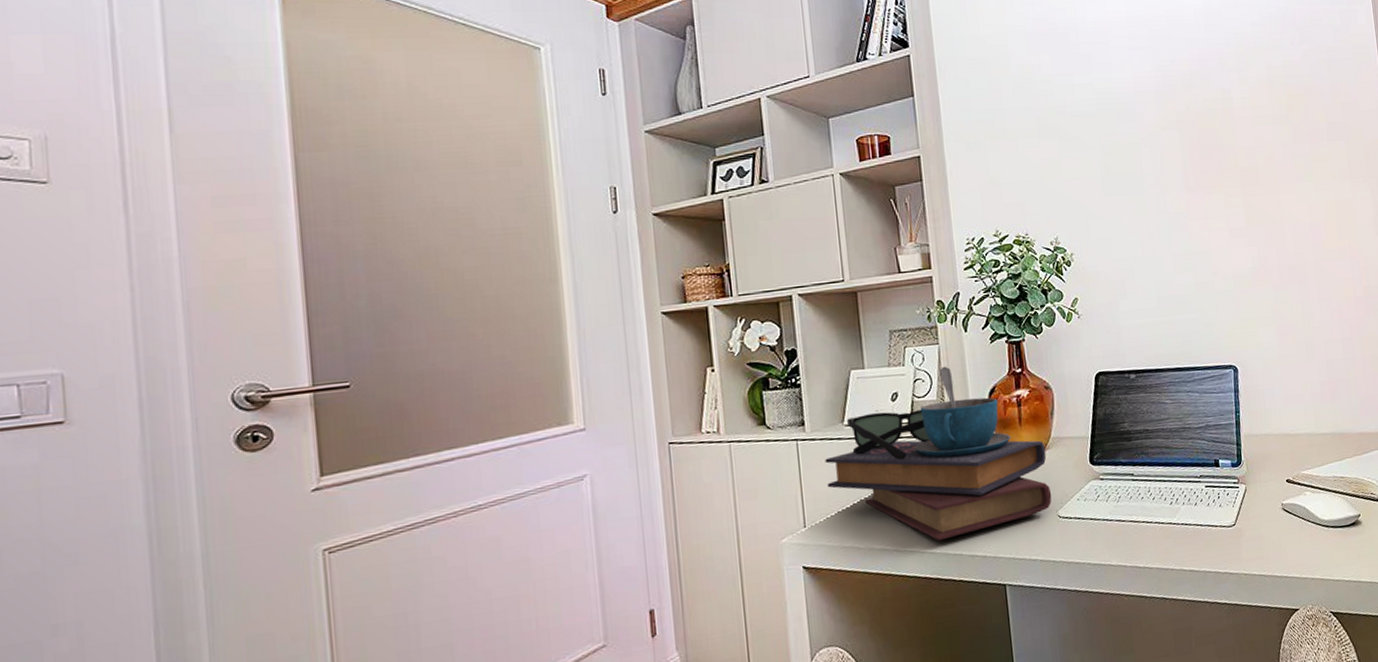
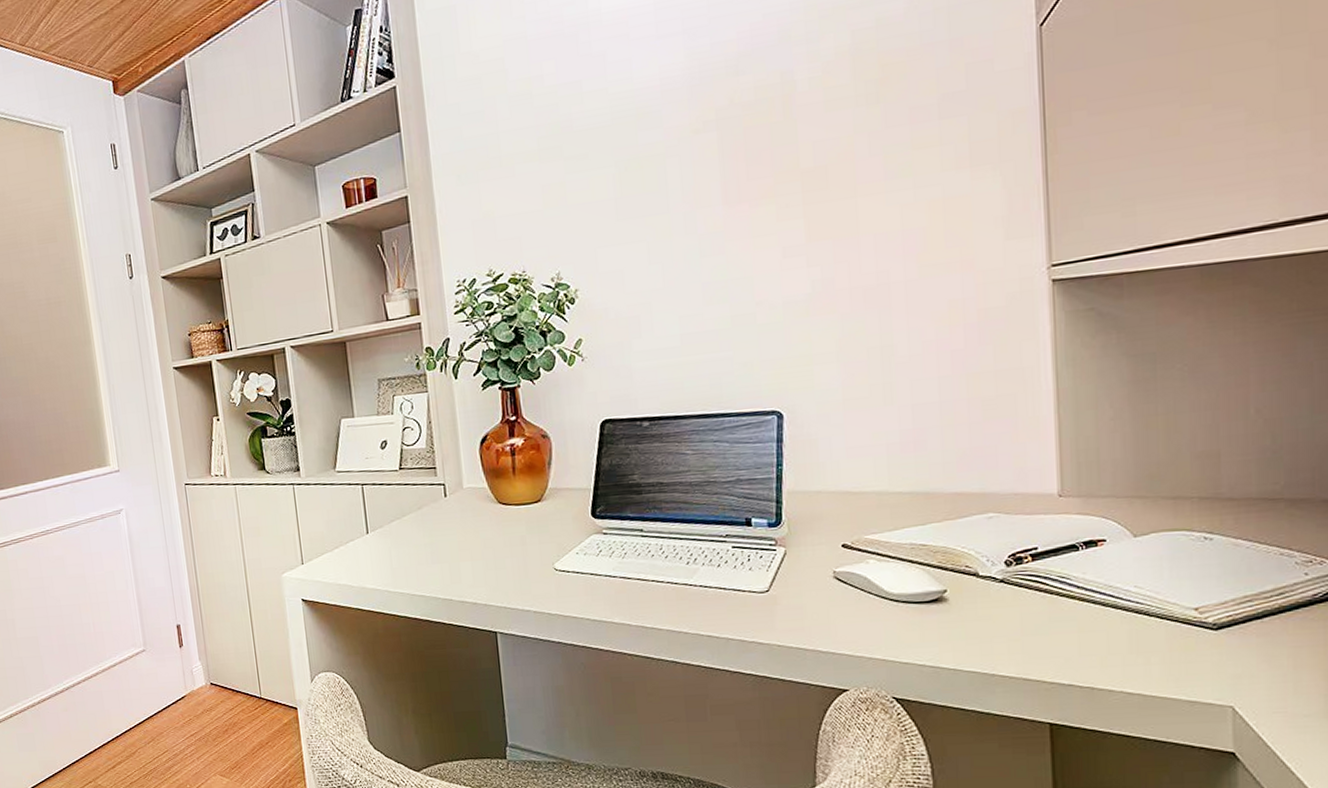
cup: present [825,366,1052,541] -> none [319,414,548,585]

